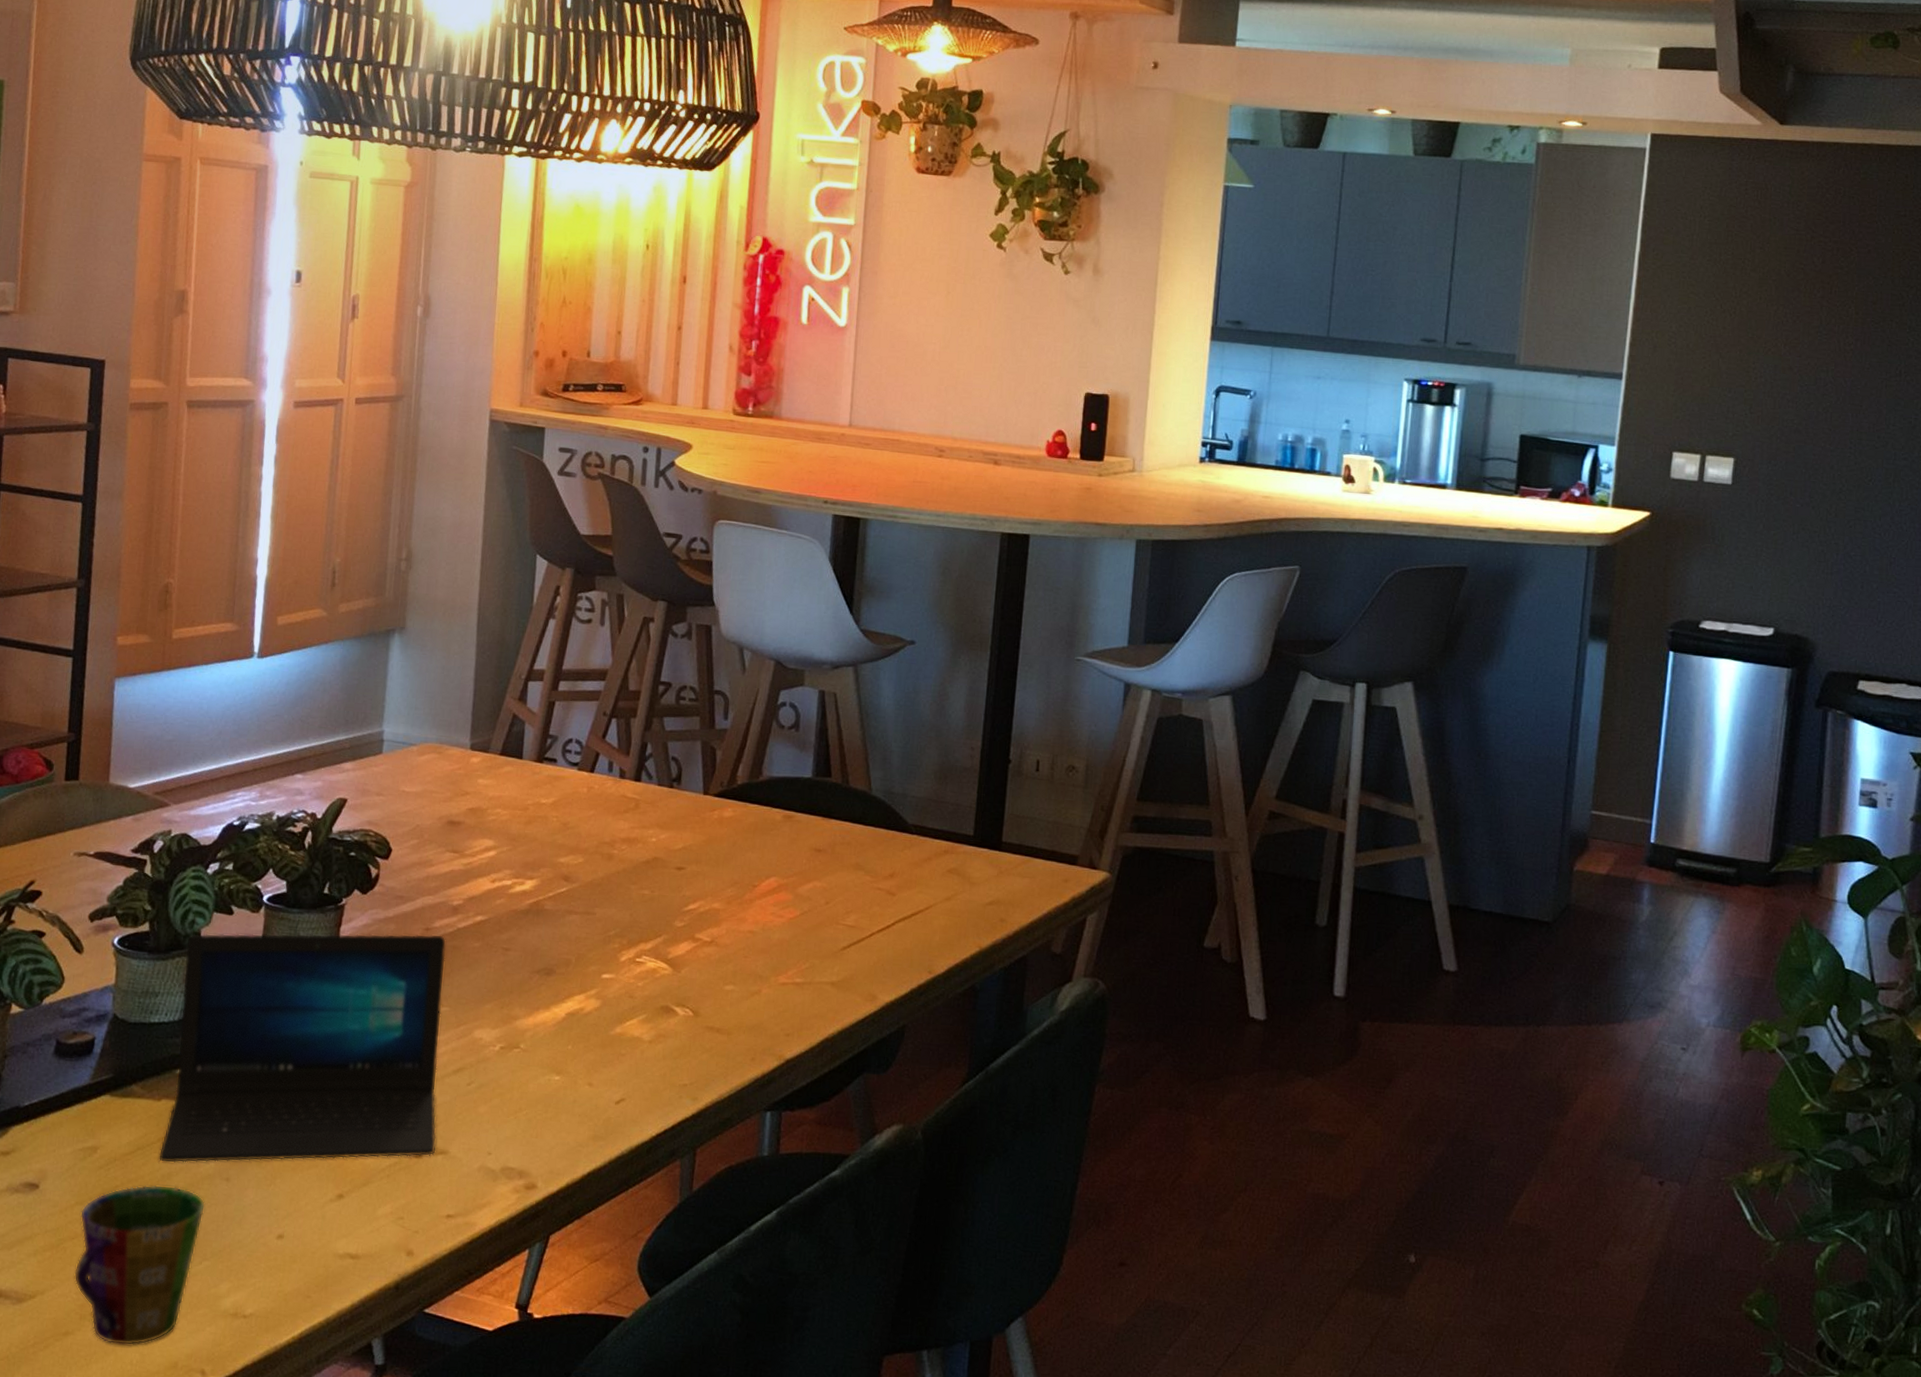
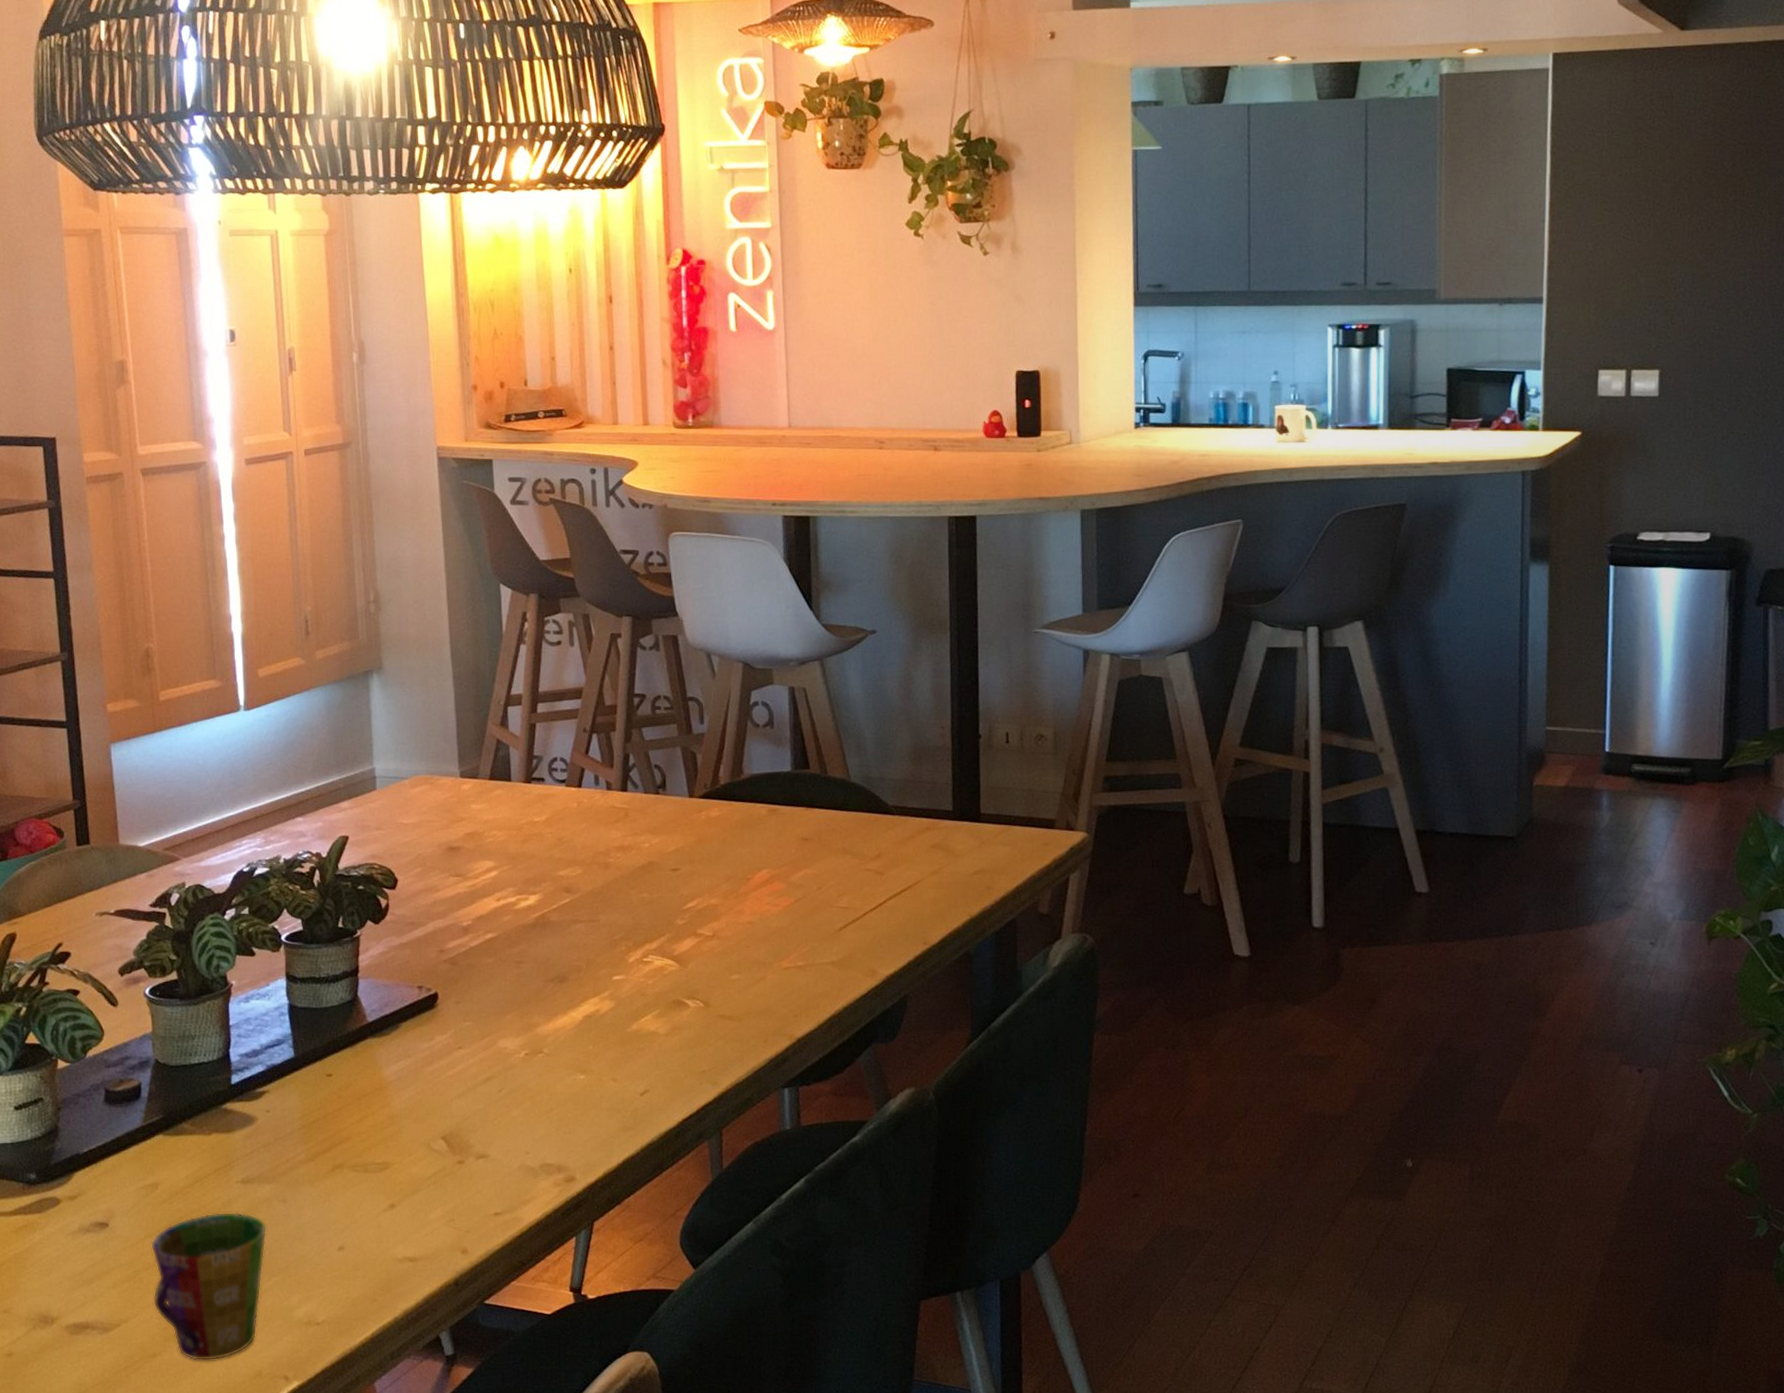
laptop: present [159,934,446,1163] -> none [215,955,477,1191]

